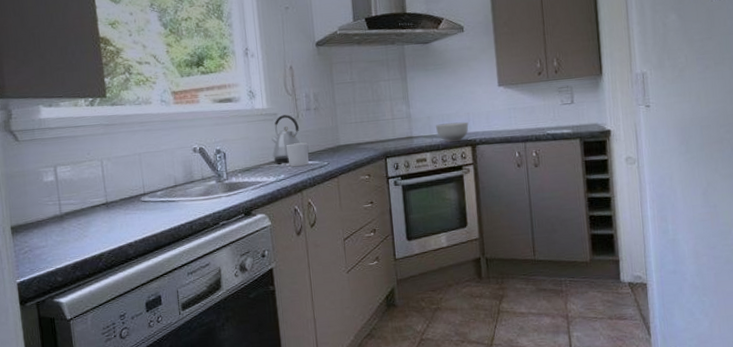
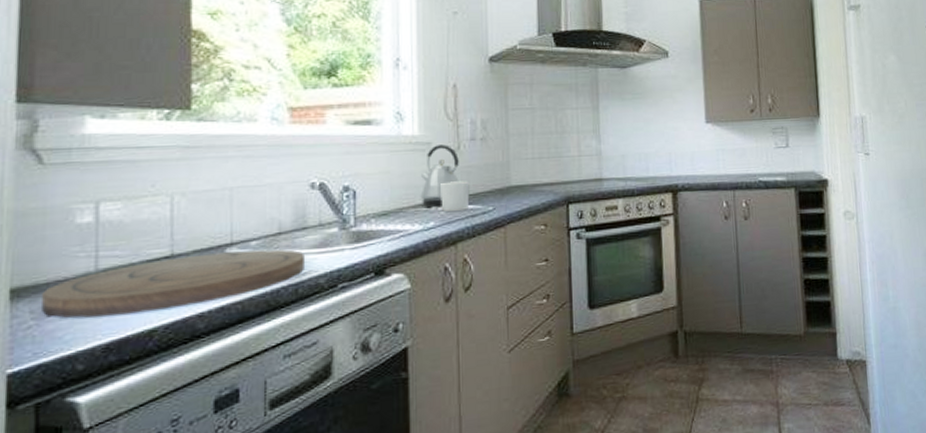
cutting board: none [30,197,196,247] -> present [42,249,306,319]
bowl: present [436,122,469,142] -> none [631,163,670,187]

